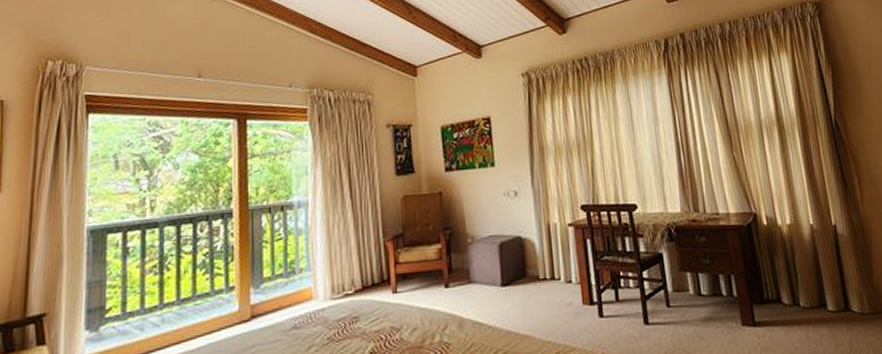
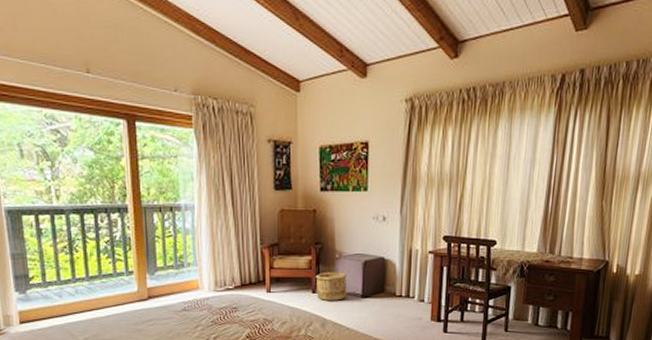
wooden bucket: none [447,258,484,295] -> present [315,271,346,301]

